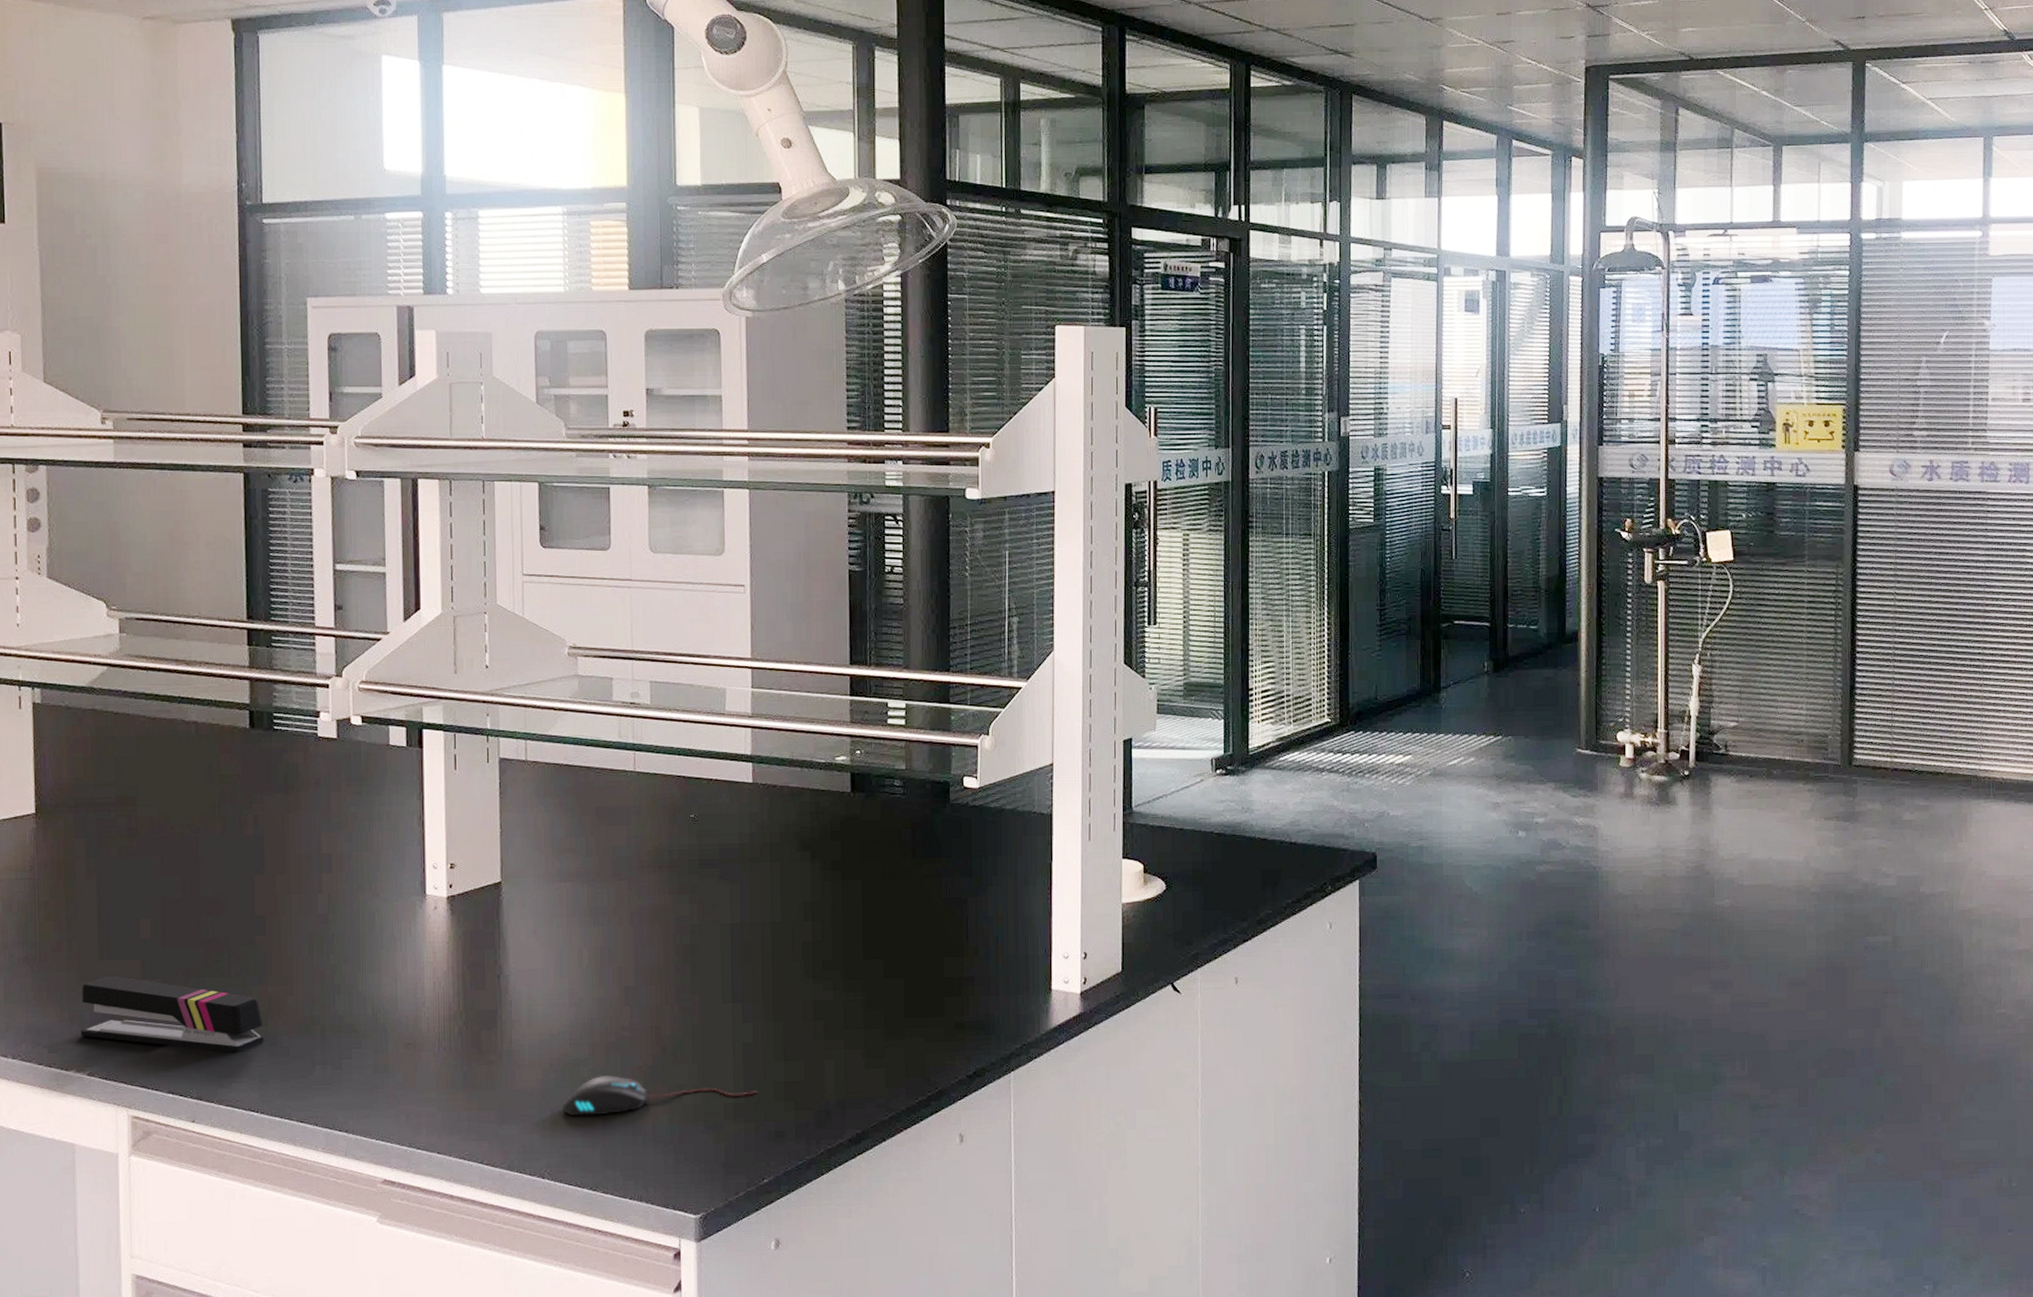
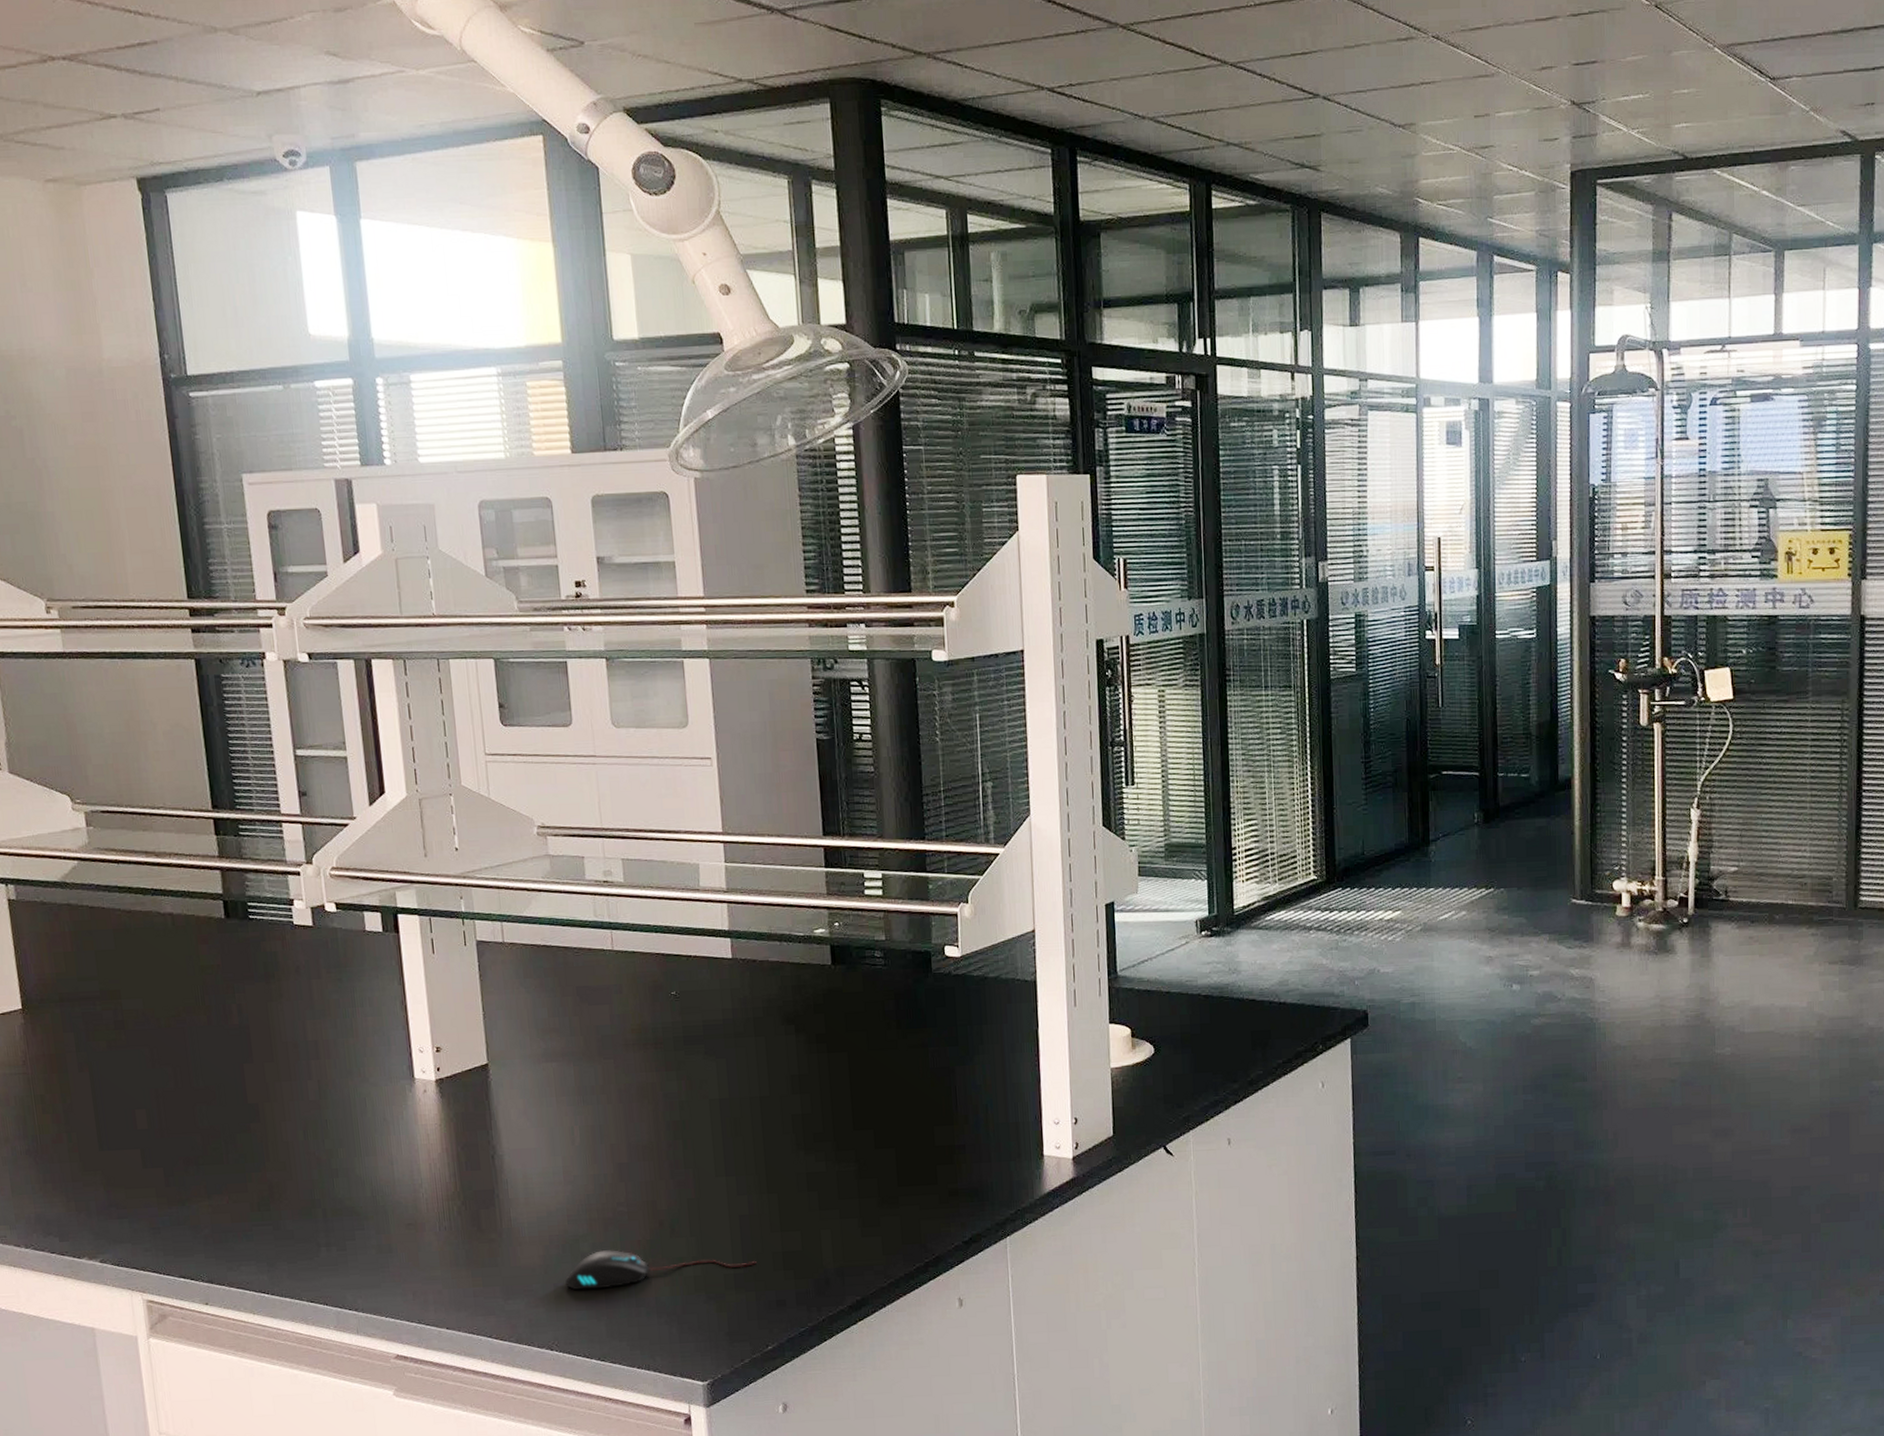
stapler: present [80,975,265,1053] -> none [85,1165,269,1238]

